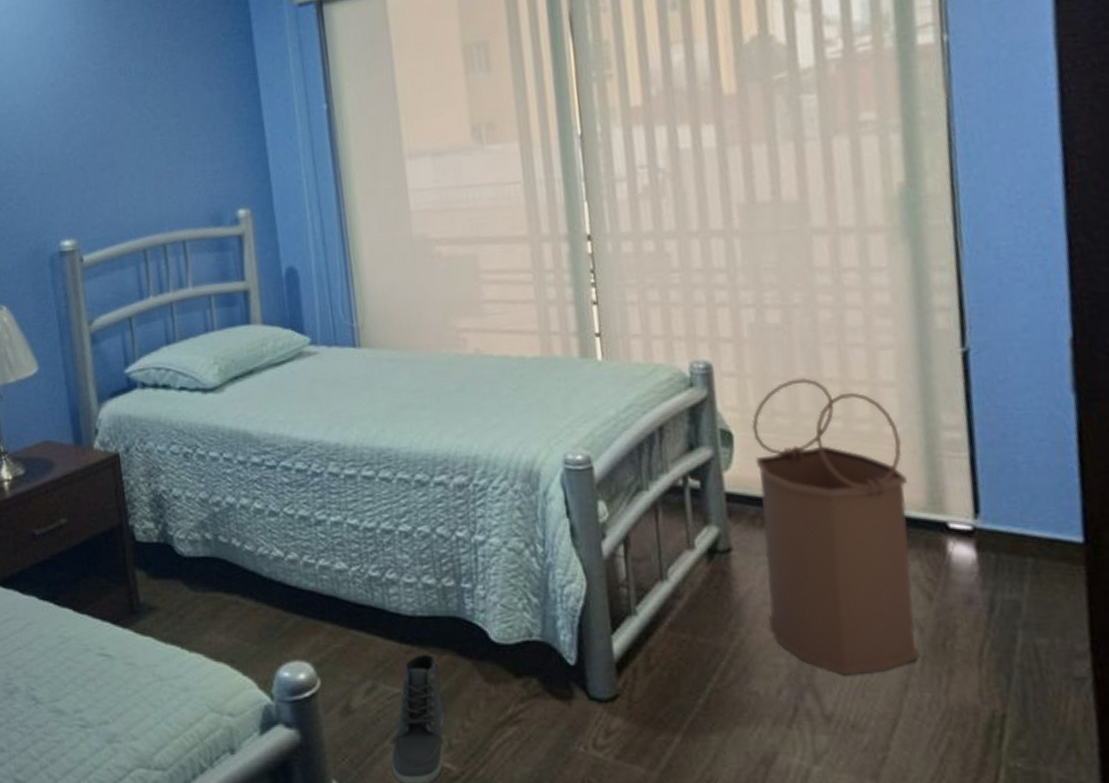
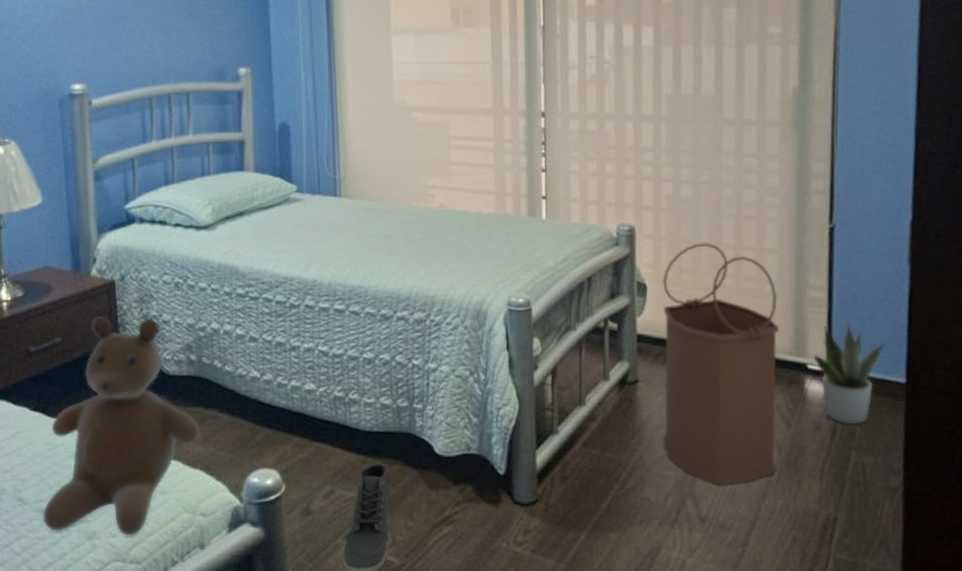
teddy bear: none [58,494,222,739] -> present [43,317,200,536]
potted plant: none [955,469,1052,597] -> present [813,323,886,425]

